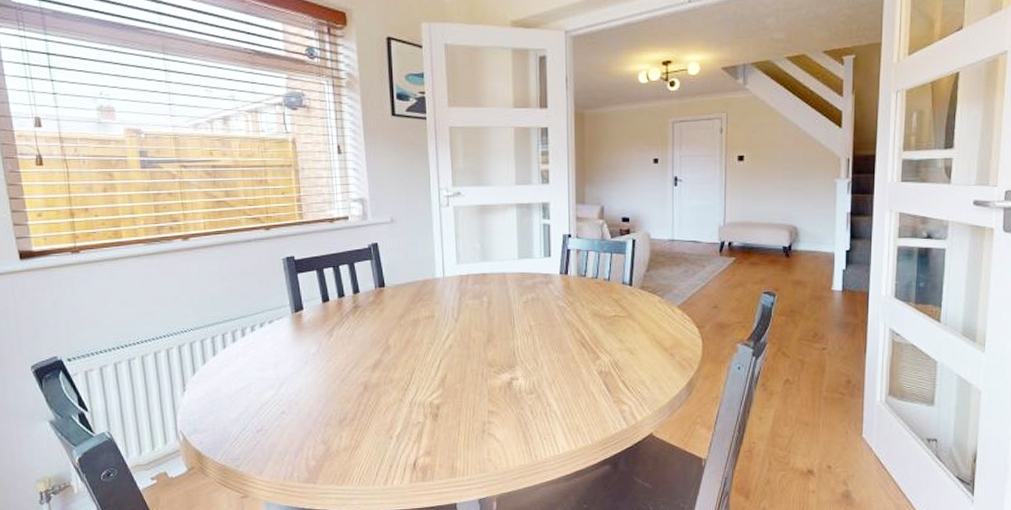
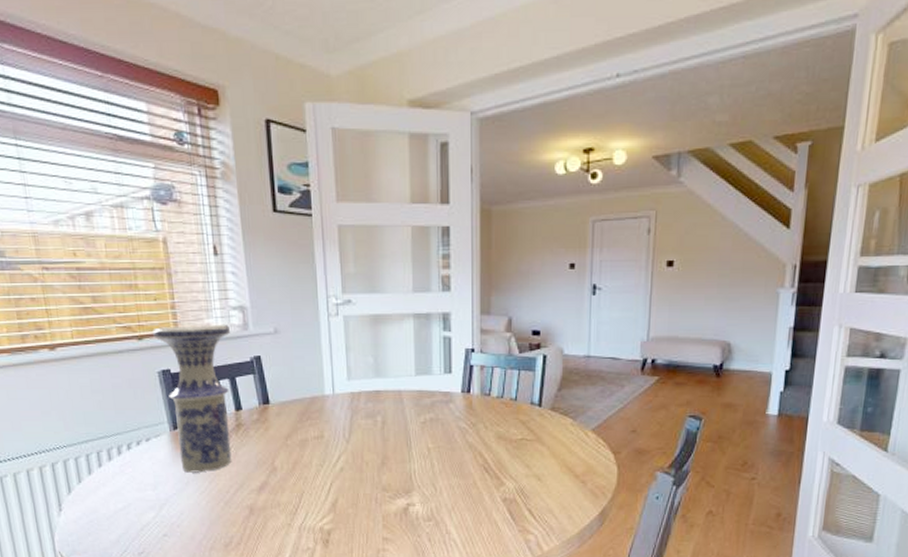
vase: none [279,216,351,352] -> present [153,325,232,473]

